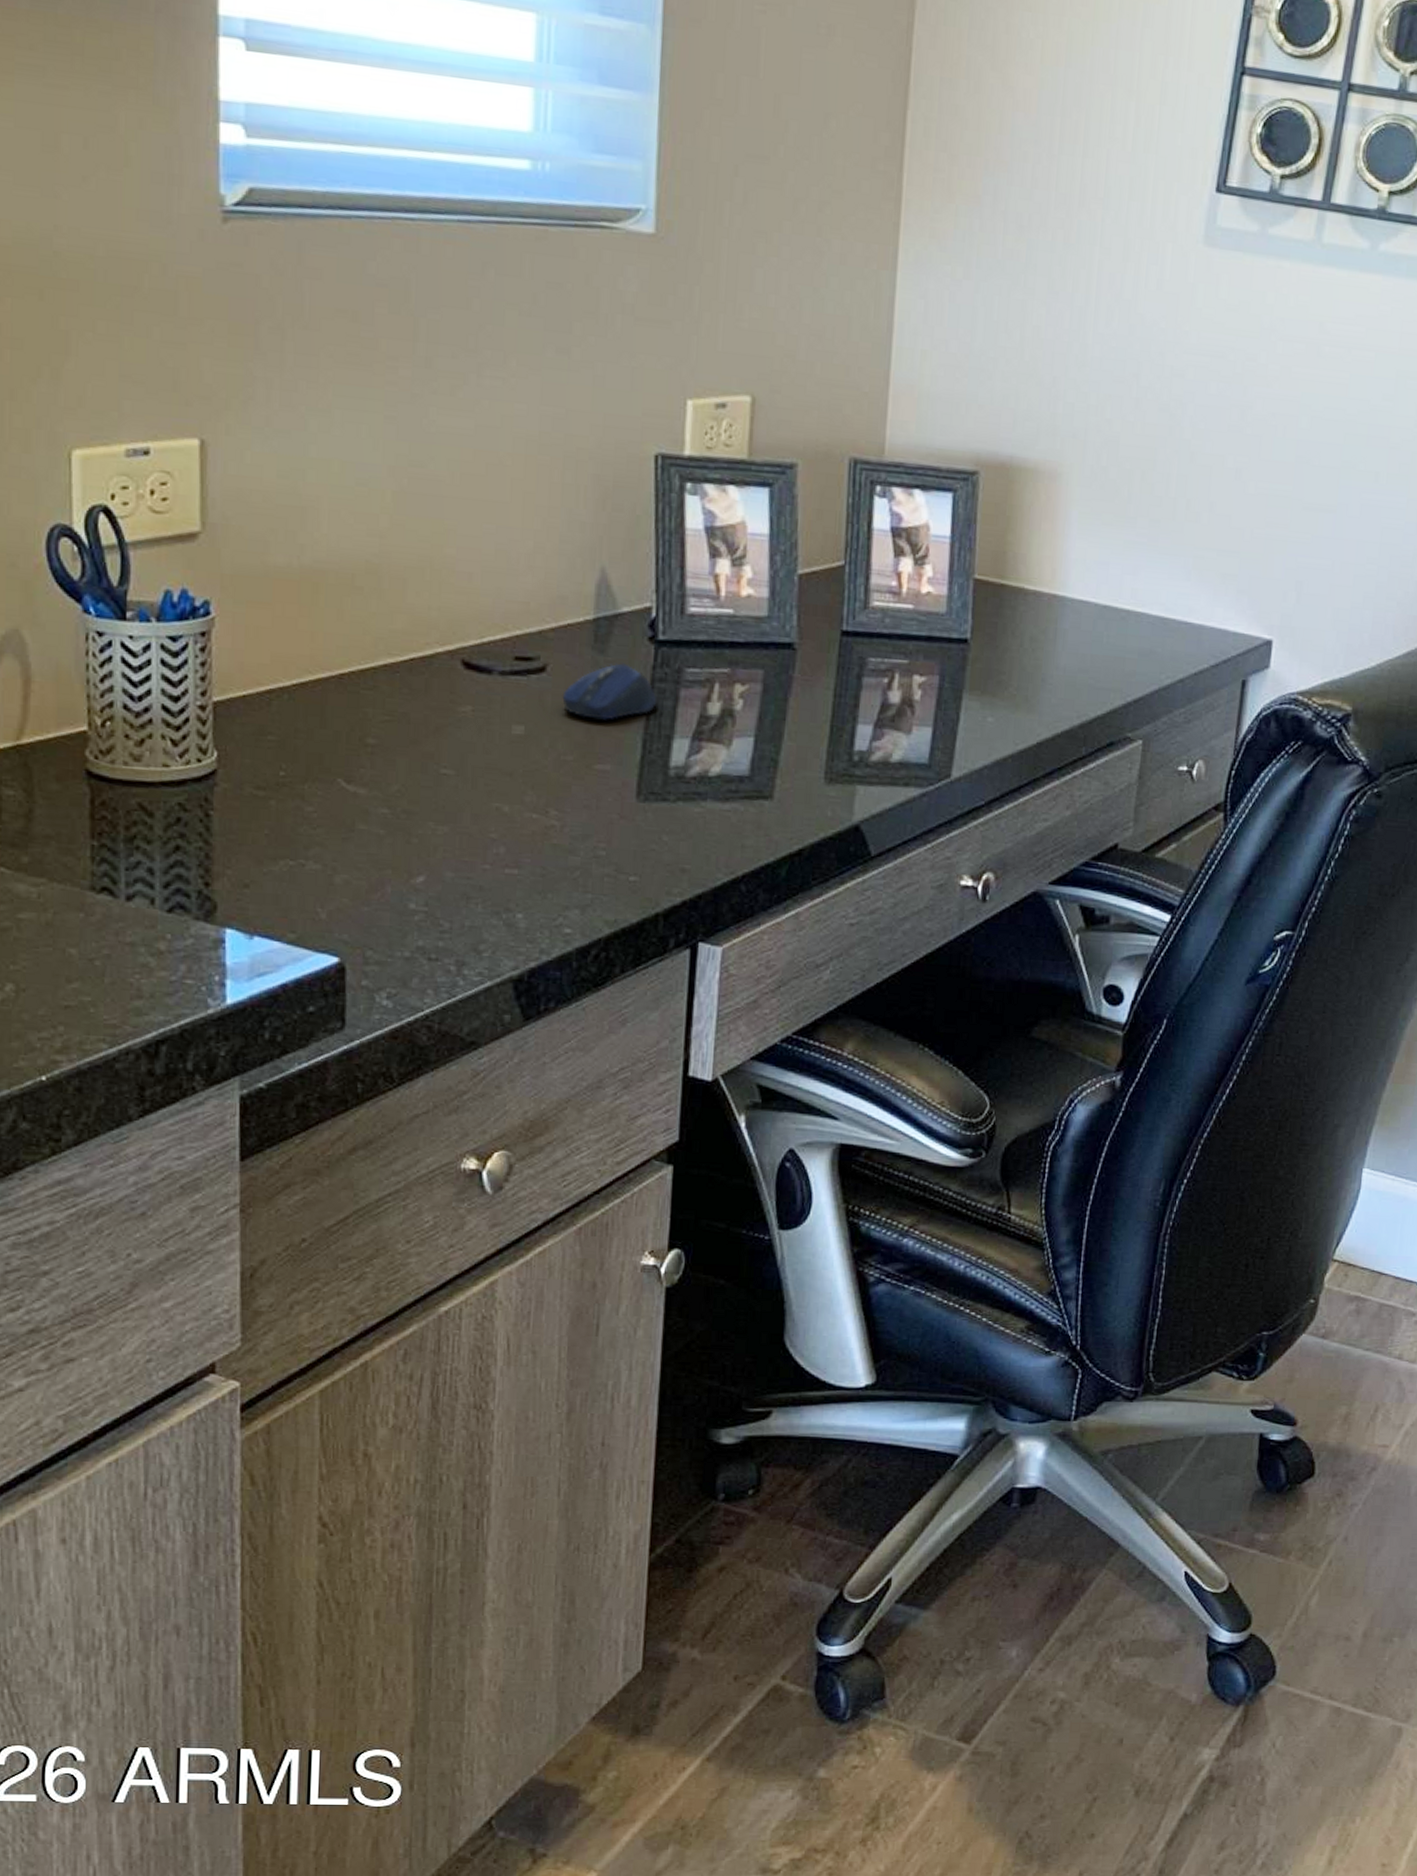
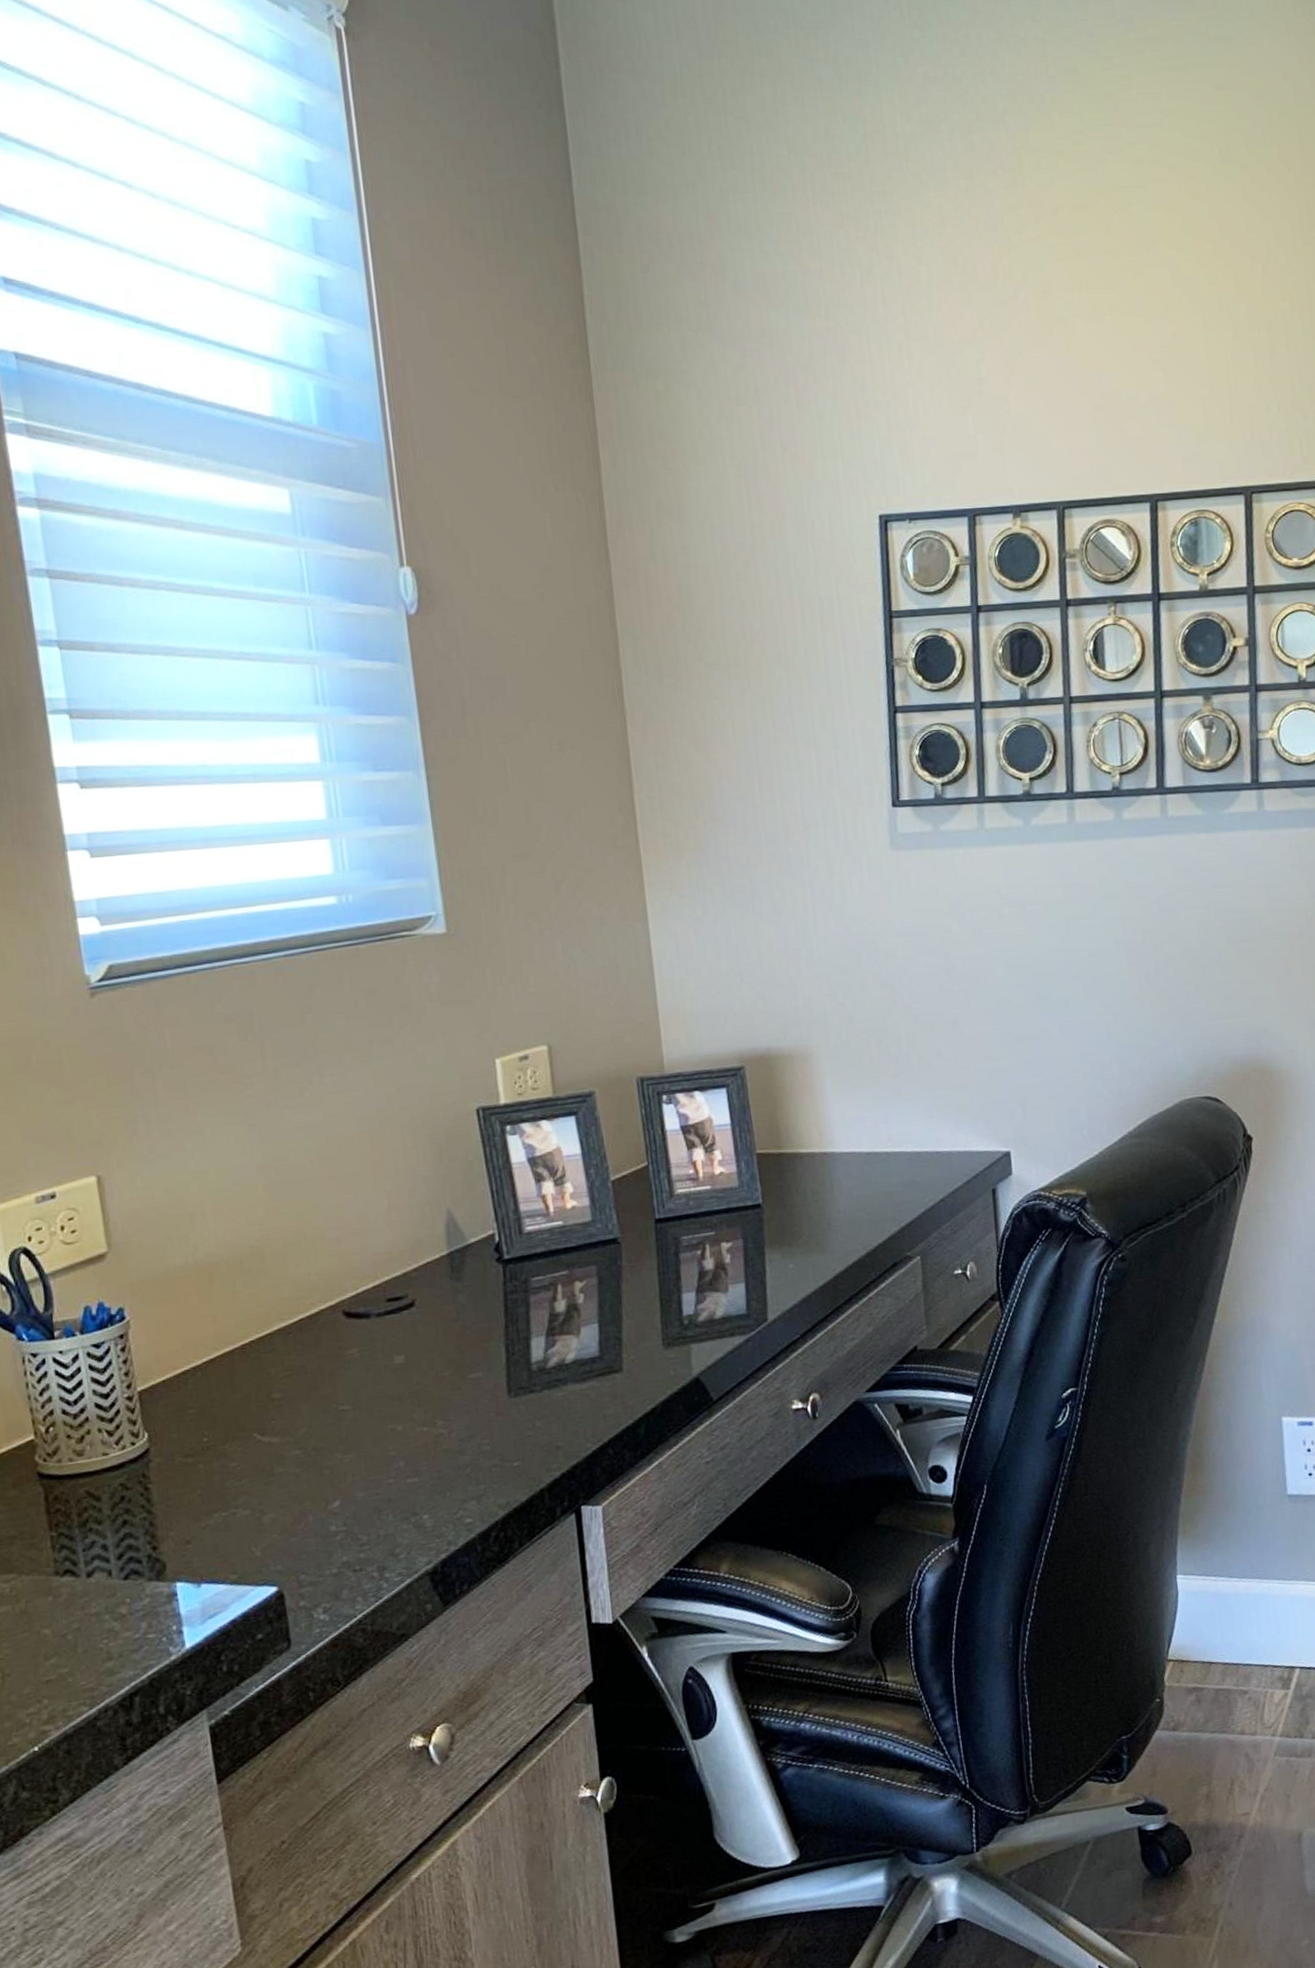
computer mouse: present [562,663,658,720] -> none [432,1285,512,1338]

